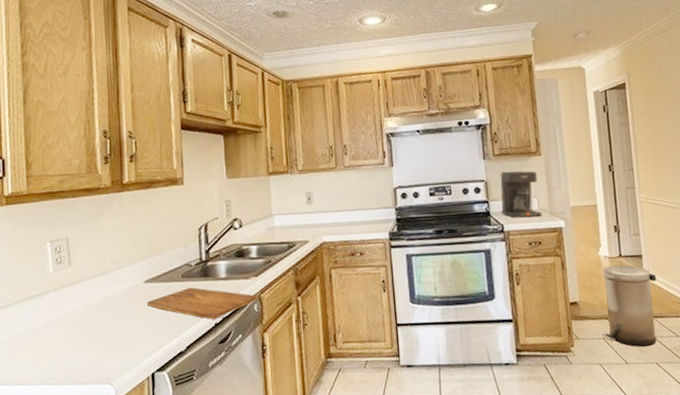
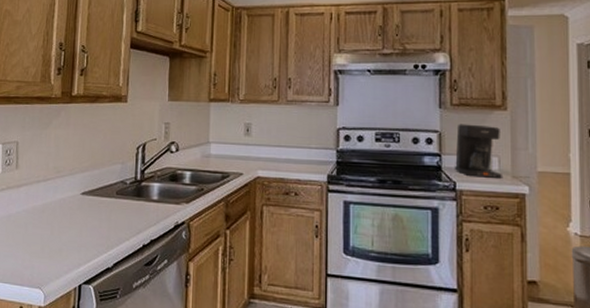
cutting board: present [146,287,258,320] -> none [81,204,187,241]

